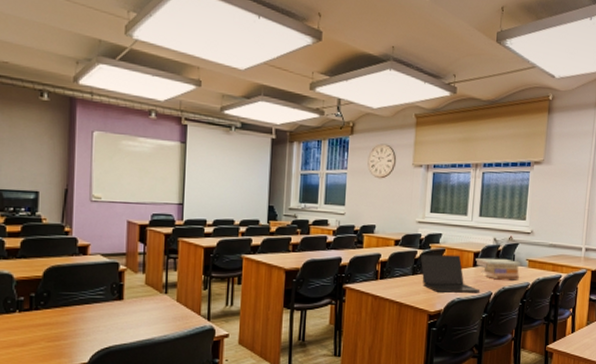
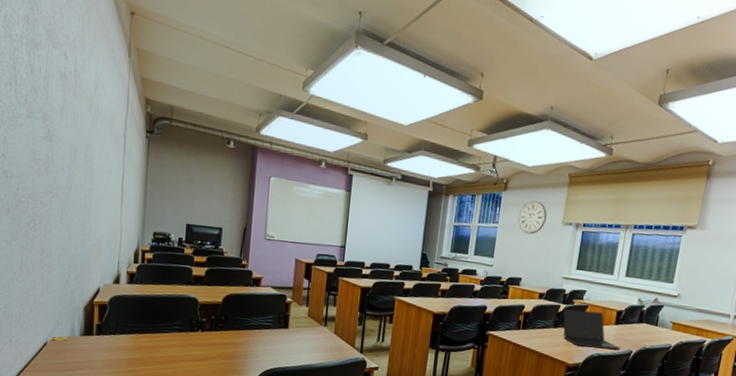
books: present [476,258,521,281] -> none [618,317,665,342]

